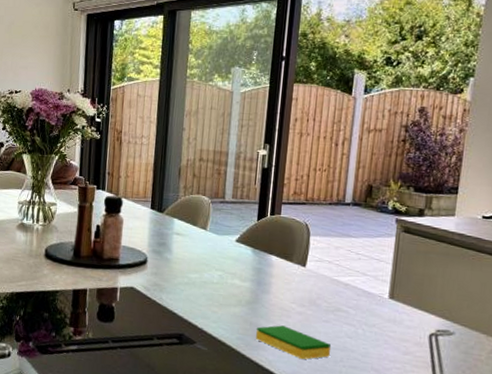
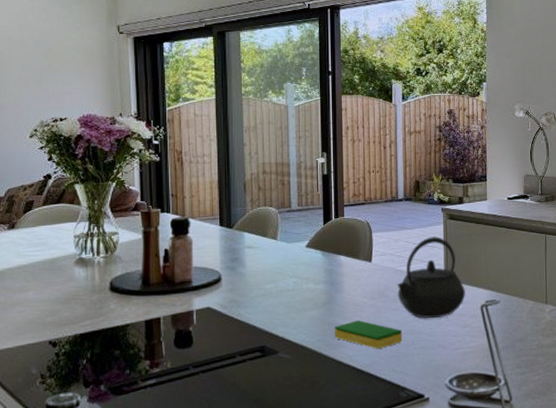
kettle: none [330,248,413,339] -> present [397,236,465,319]

